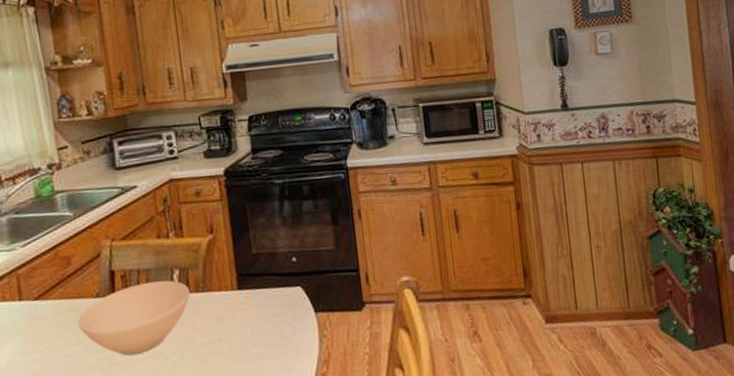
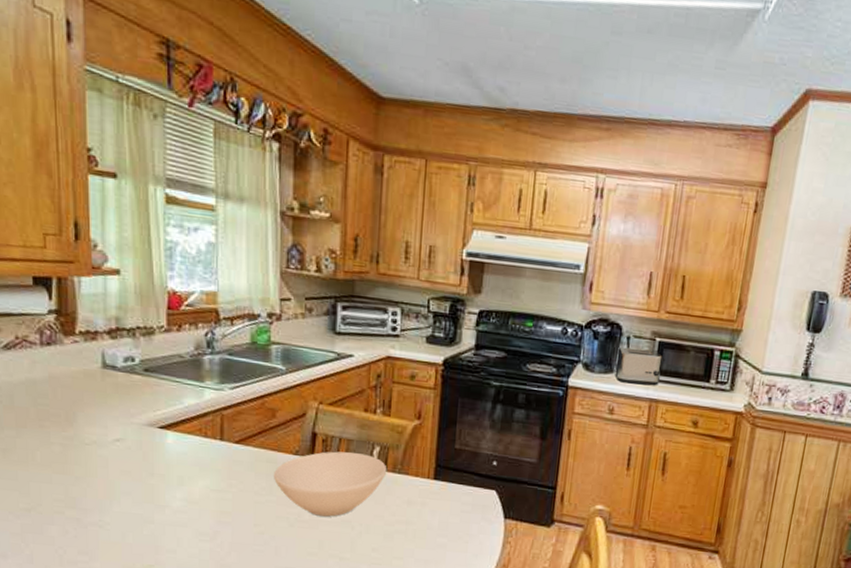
toaster: none [386,115,432,153] -> present [615,347,665,386]

